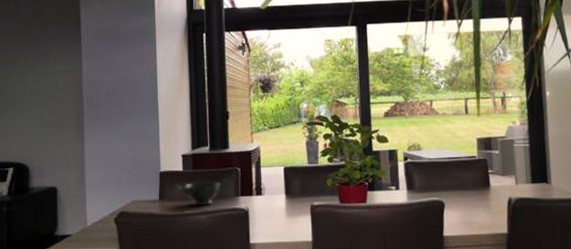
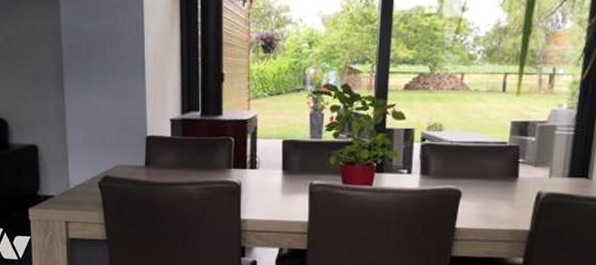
bowl: present [175,179,229,206] -> none [163,149,221,176]

